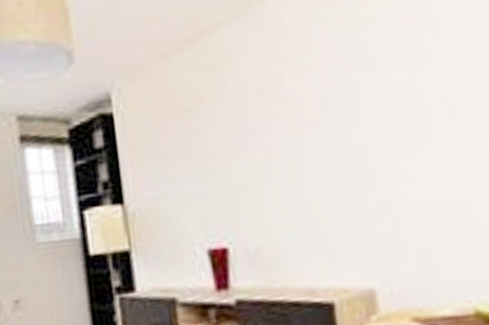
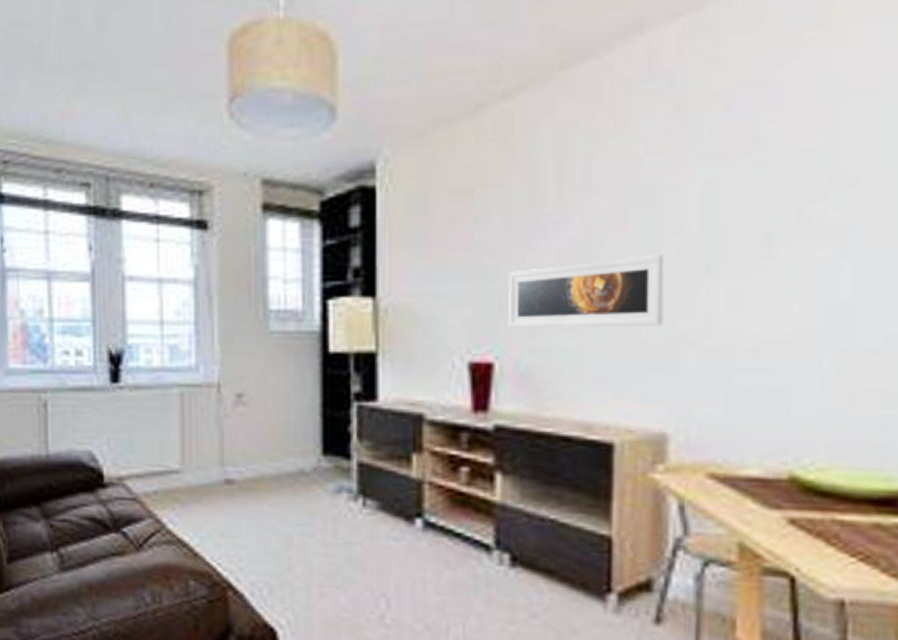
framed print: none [230,145,358,217] -> present [508,255,664,328]

